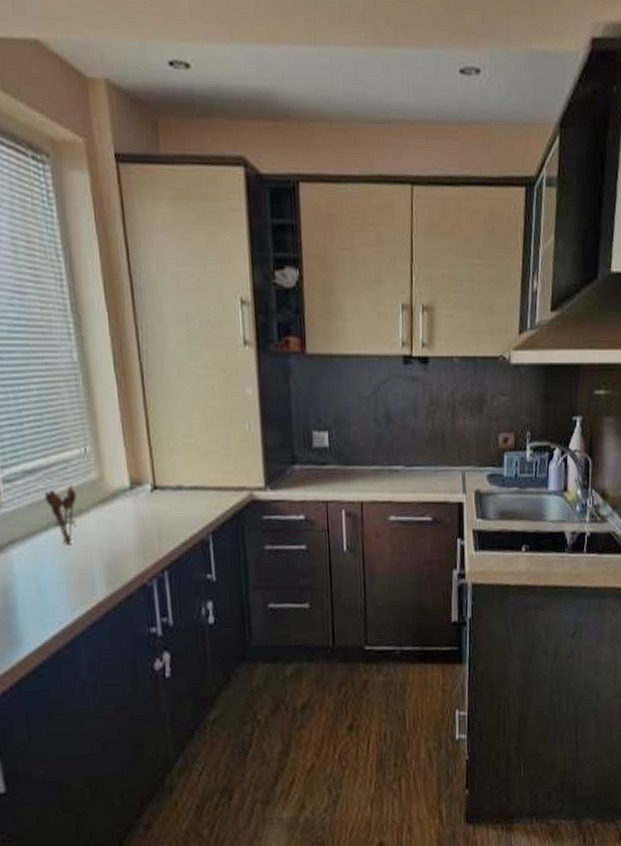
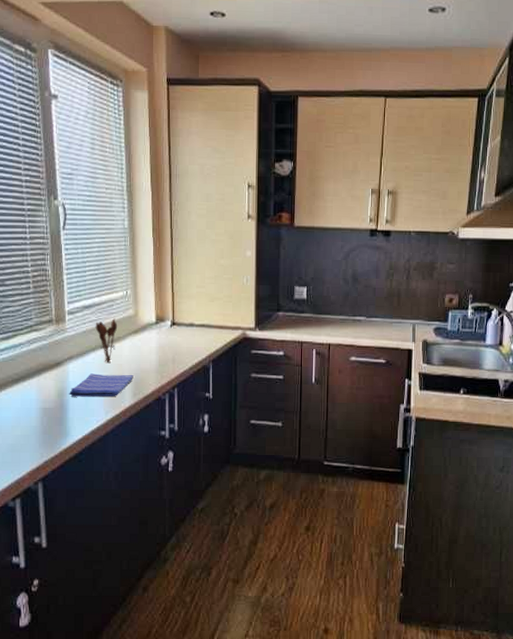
dish towel: none [16,558,106,593] -> present [69,373,133,397]

